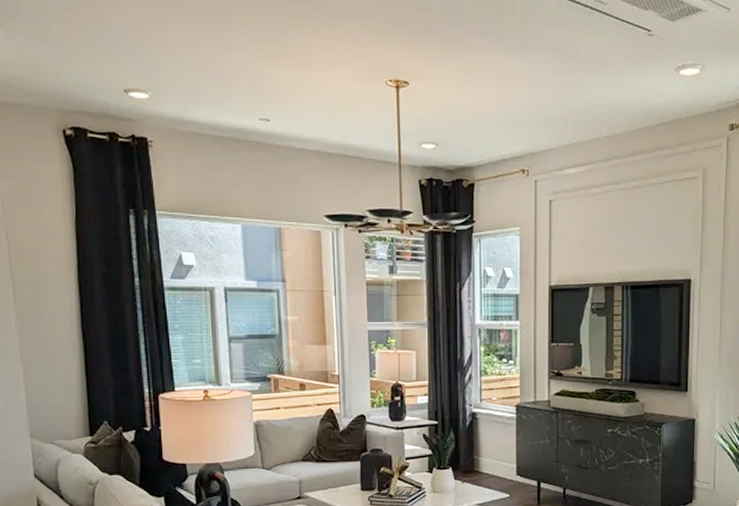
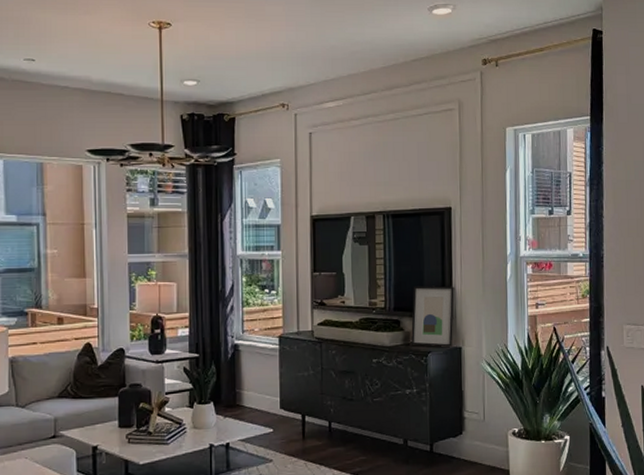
picture frame: none [646,358,692,419] -> present [411,285,455,347]

